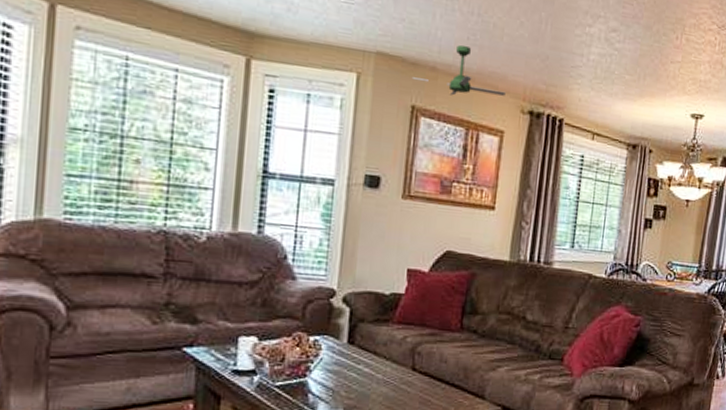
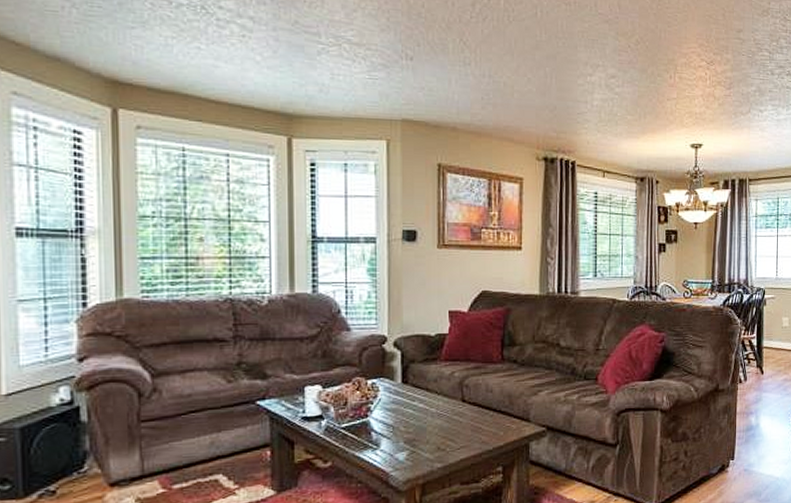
ceiling fan: present [413,44,506,96] -> none [437,104,521,151]

